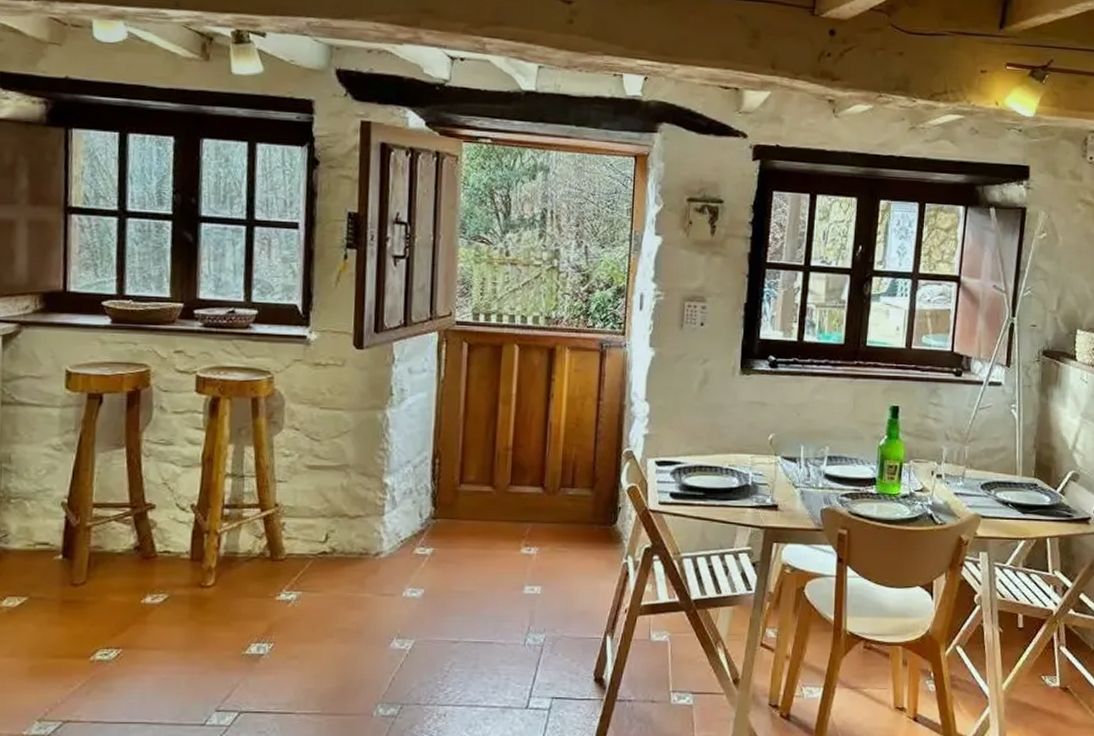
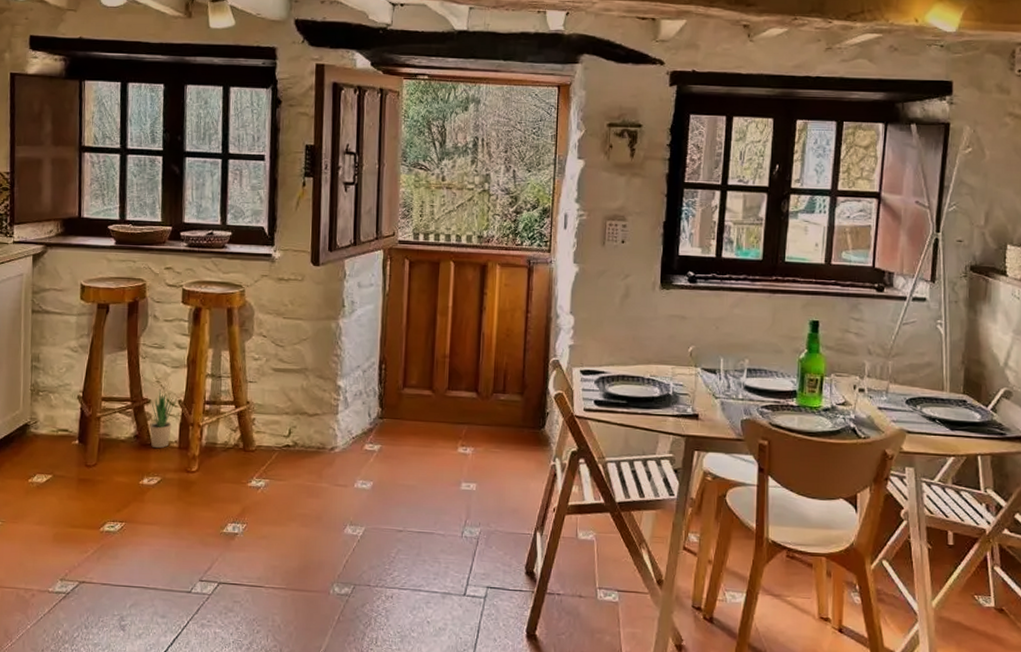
potted plant: none [154,492,188,560] -> present [150,389,177,448]

